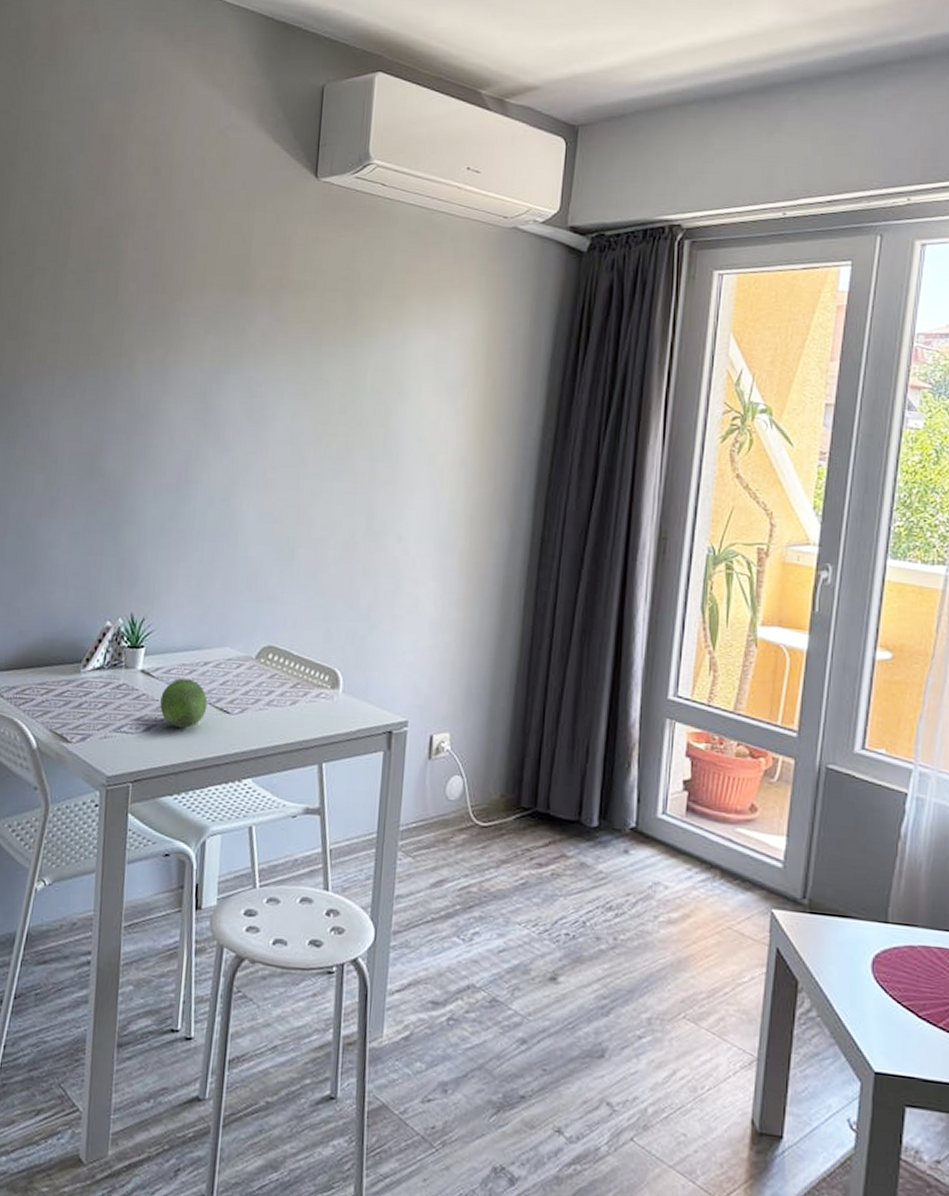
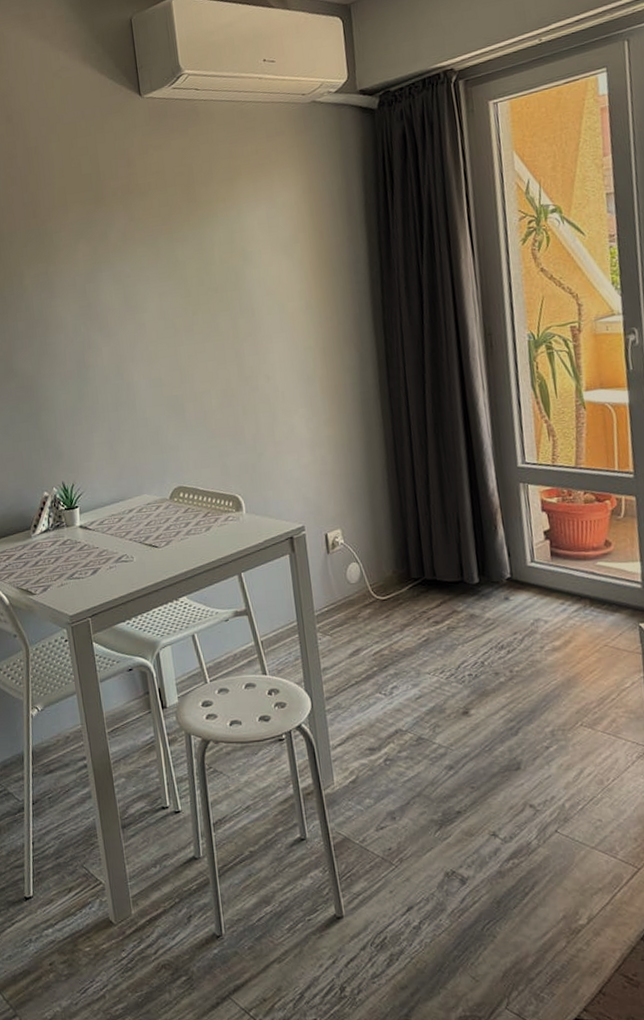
fruit: present [160,678,208,729] -> none [100,526,139,567]

